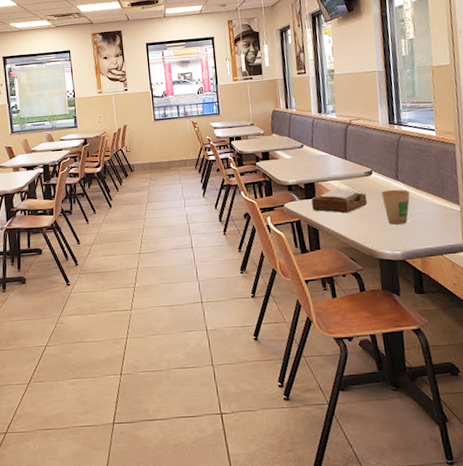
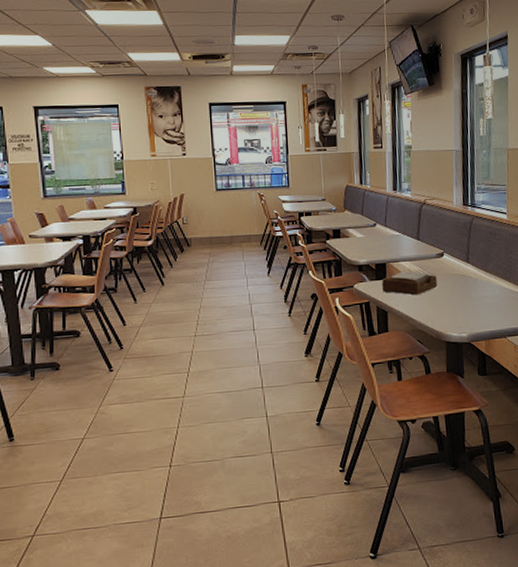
paper cup: present [381,189,410,225] -> none [451,272,479,307]

